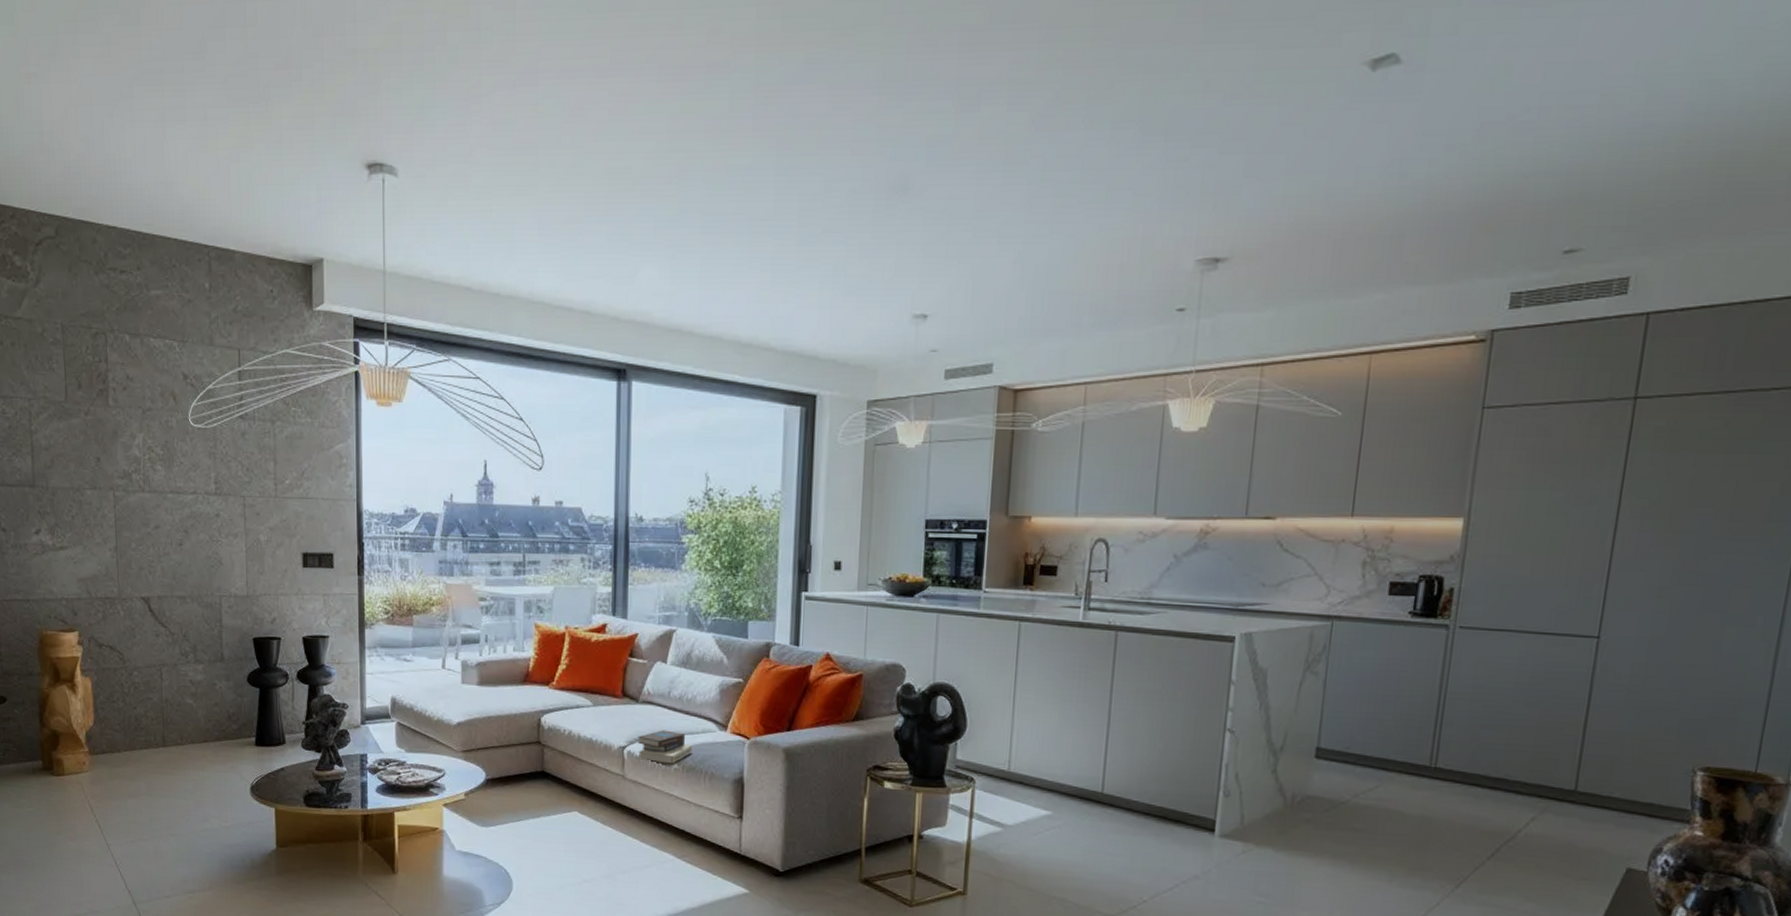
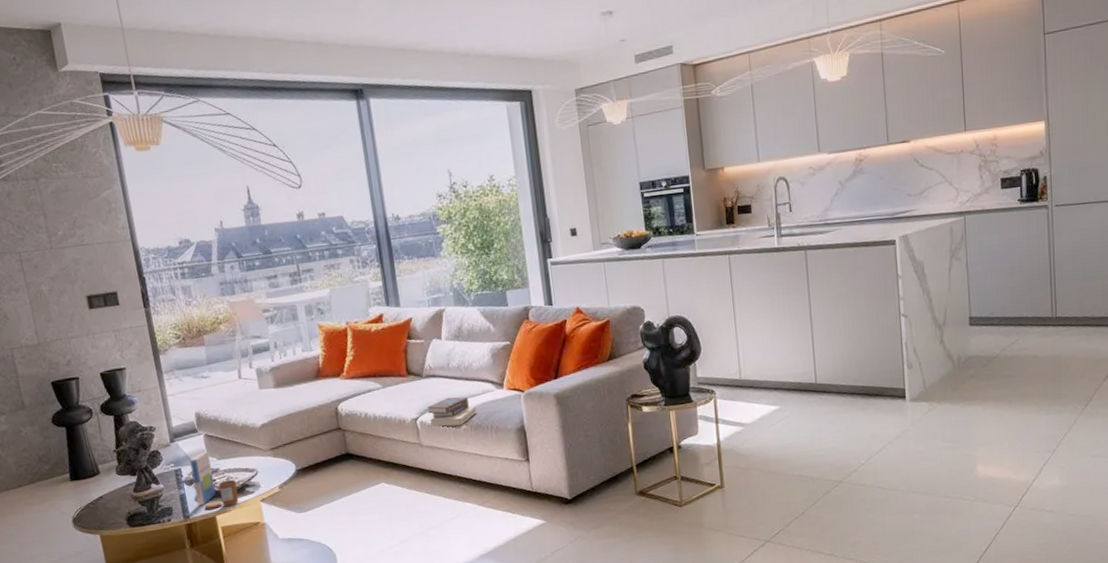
book: none [377,740,399,798] -> present [189,451,216,506]
candle: none [384,776,421,805] -> present [204,479,239,510]

